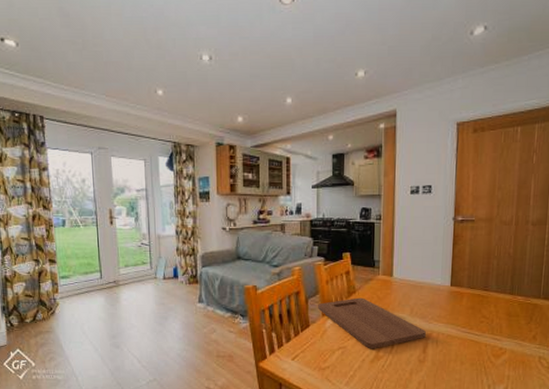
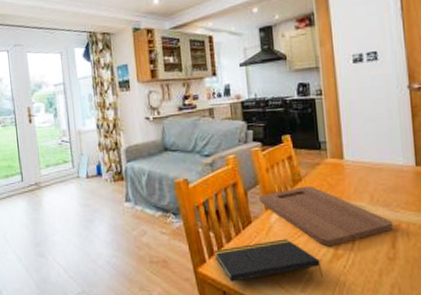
notepad: none [274,341,364,375] -> present [214,239,323,282]

